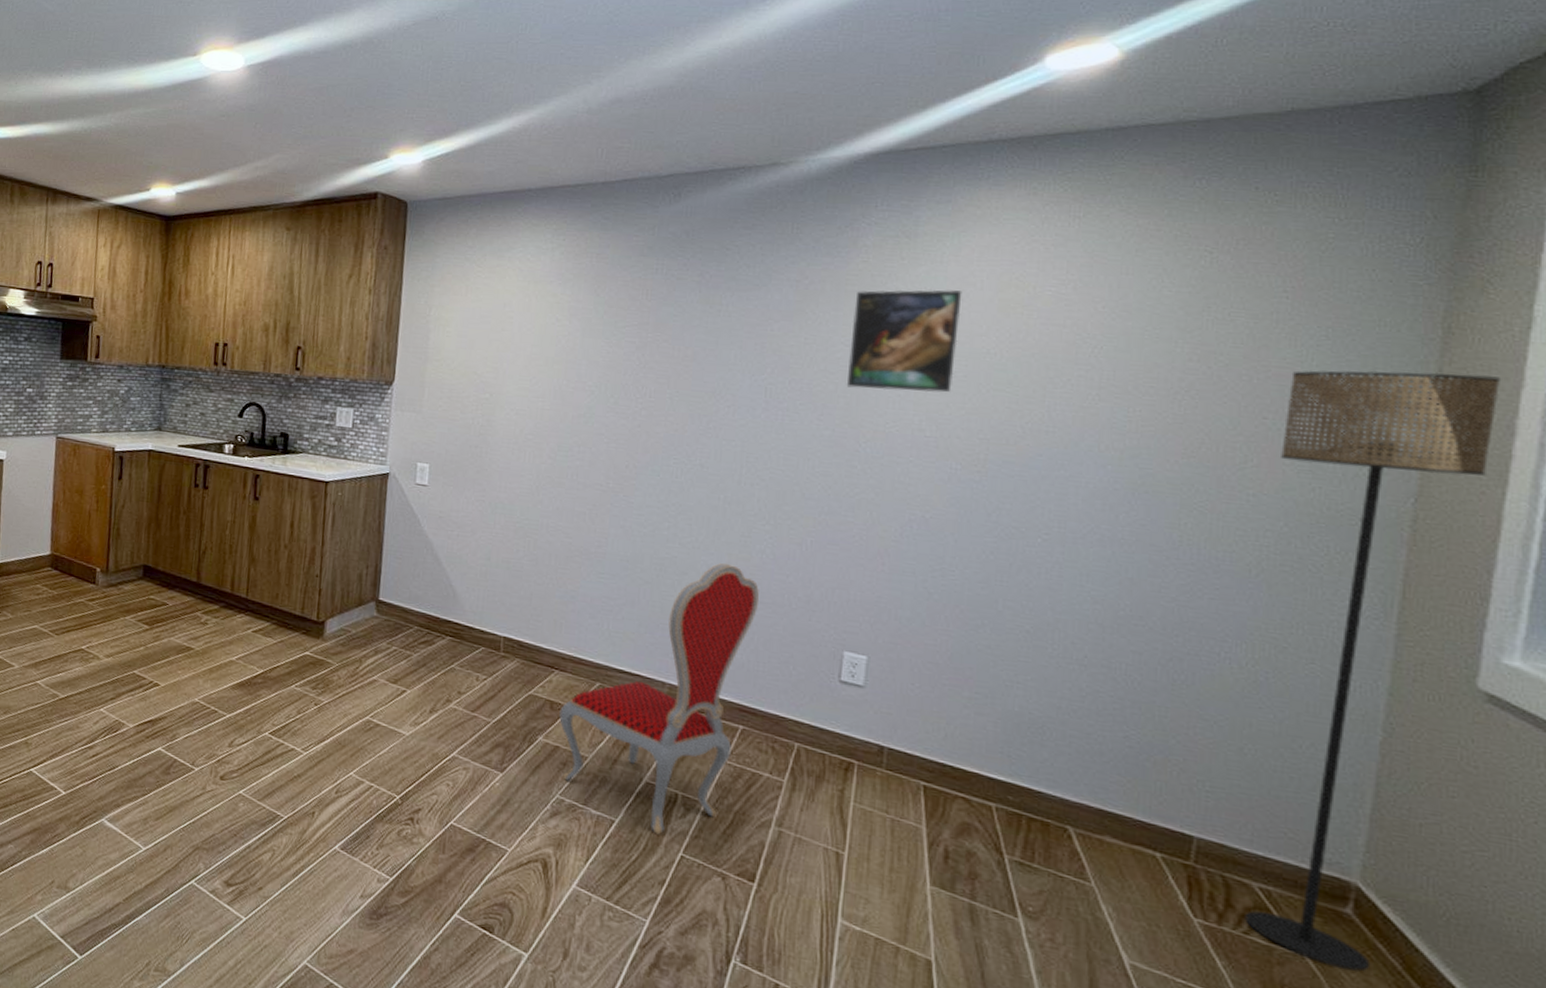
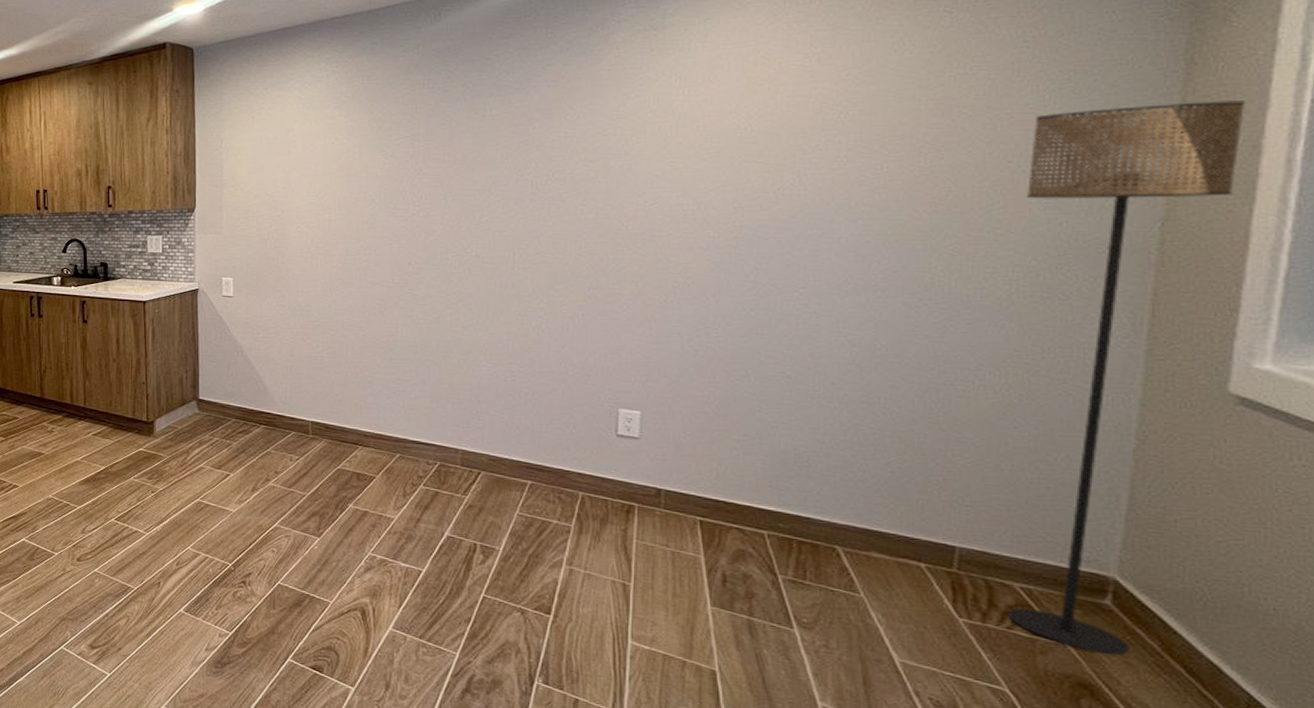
dining chair: present [559,563,759,835] -> none [366,341,537,580]
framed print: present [847,289,962,393] -> none [607,74,711,173]

